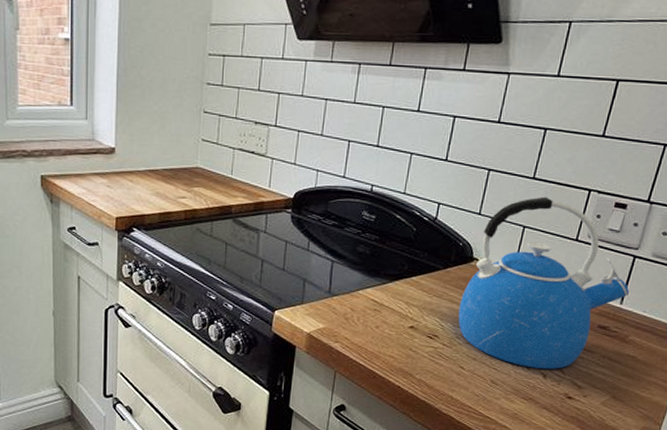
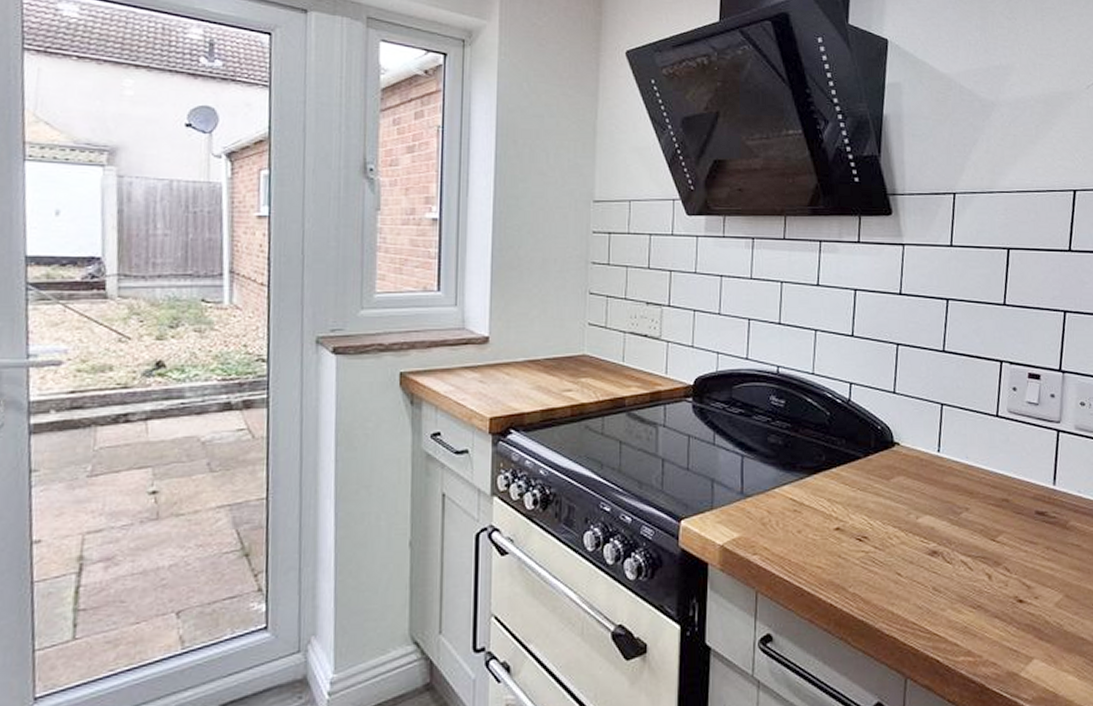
kettle: present [458,197,630,369] -> none [886,370,1061,568]

